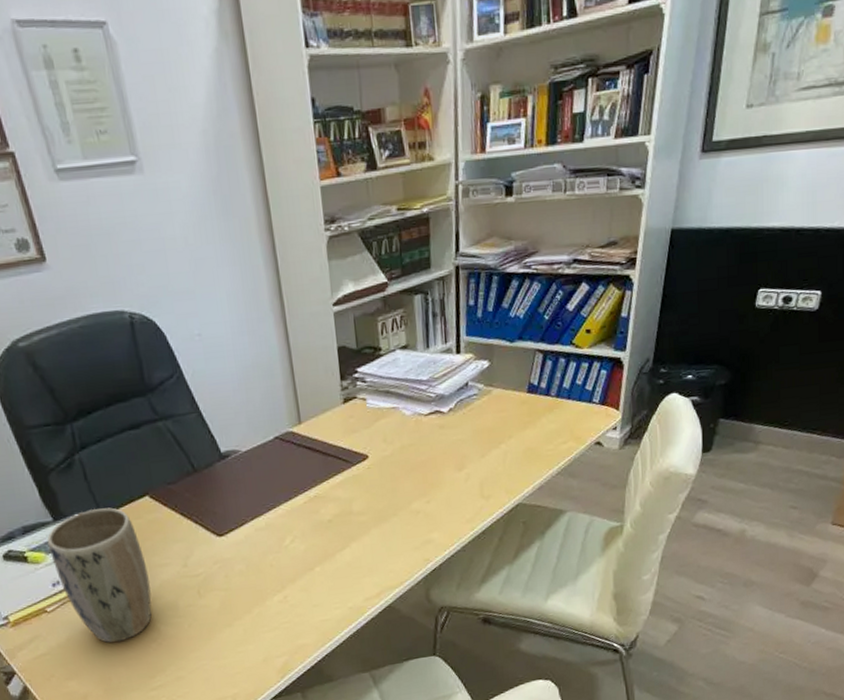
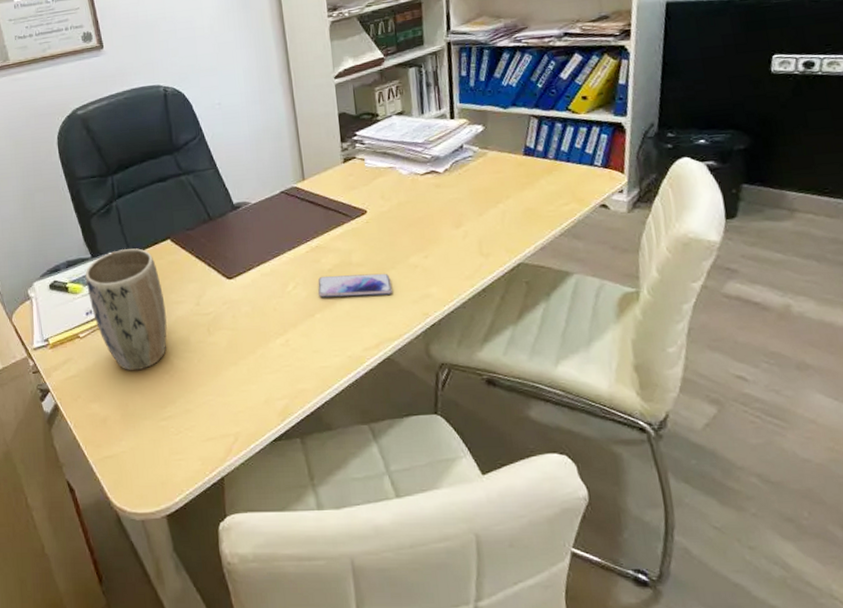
smartphone: none [317,520,395,550] -> present [318,273,393,297]

